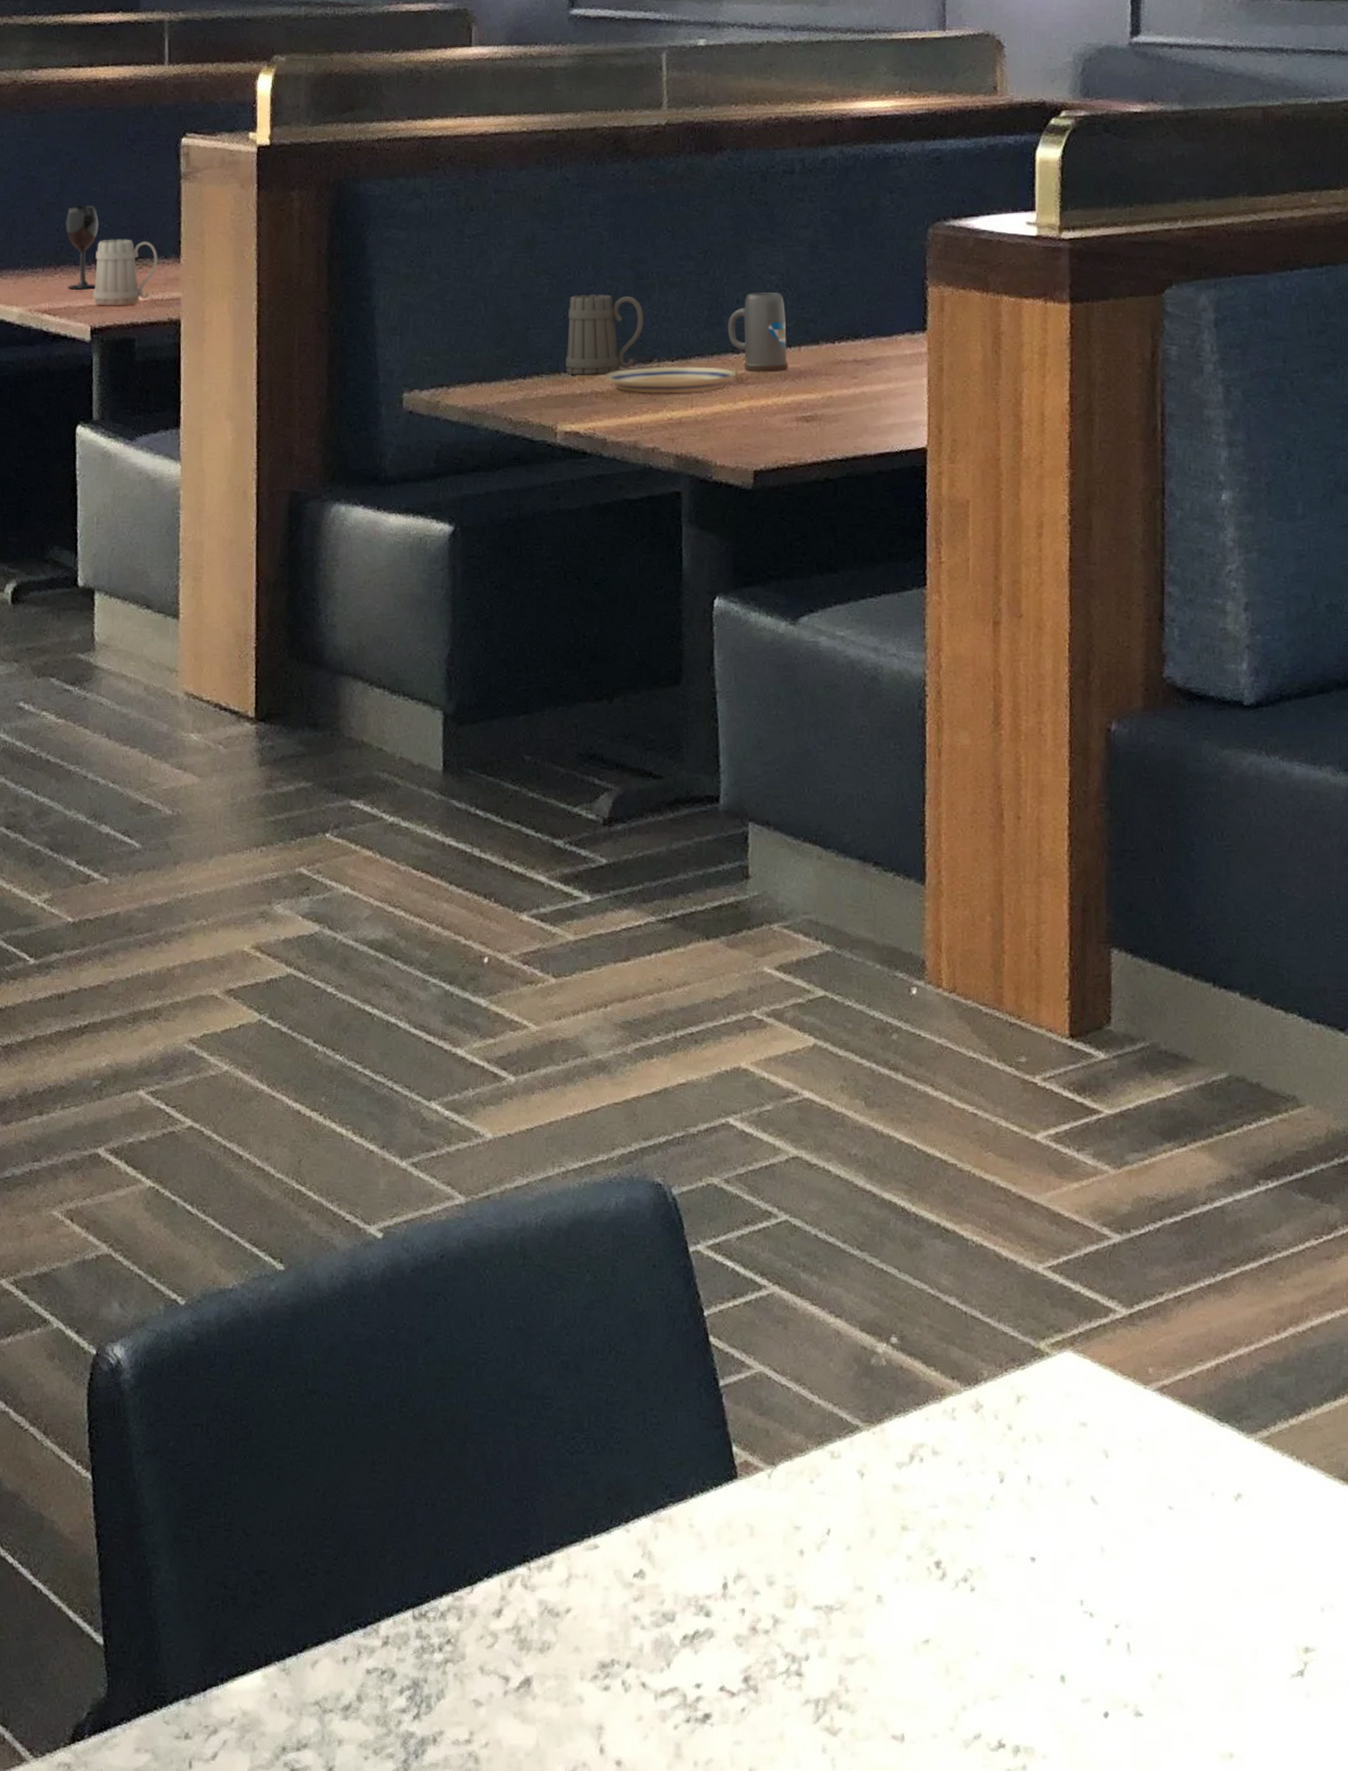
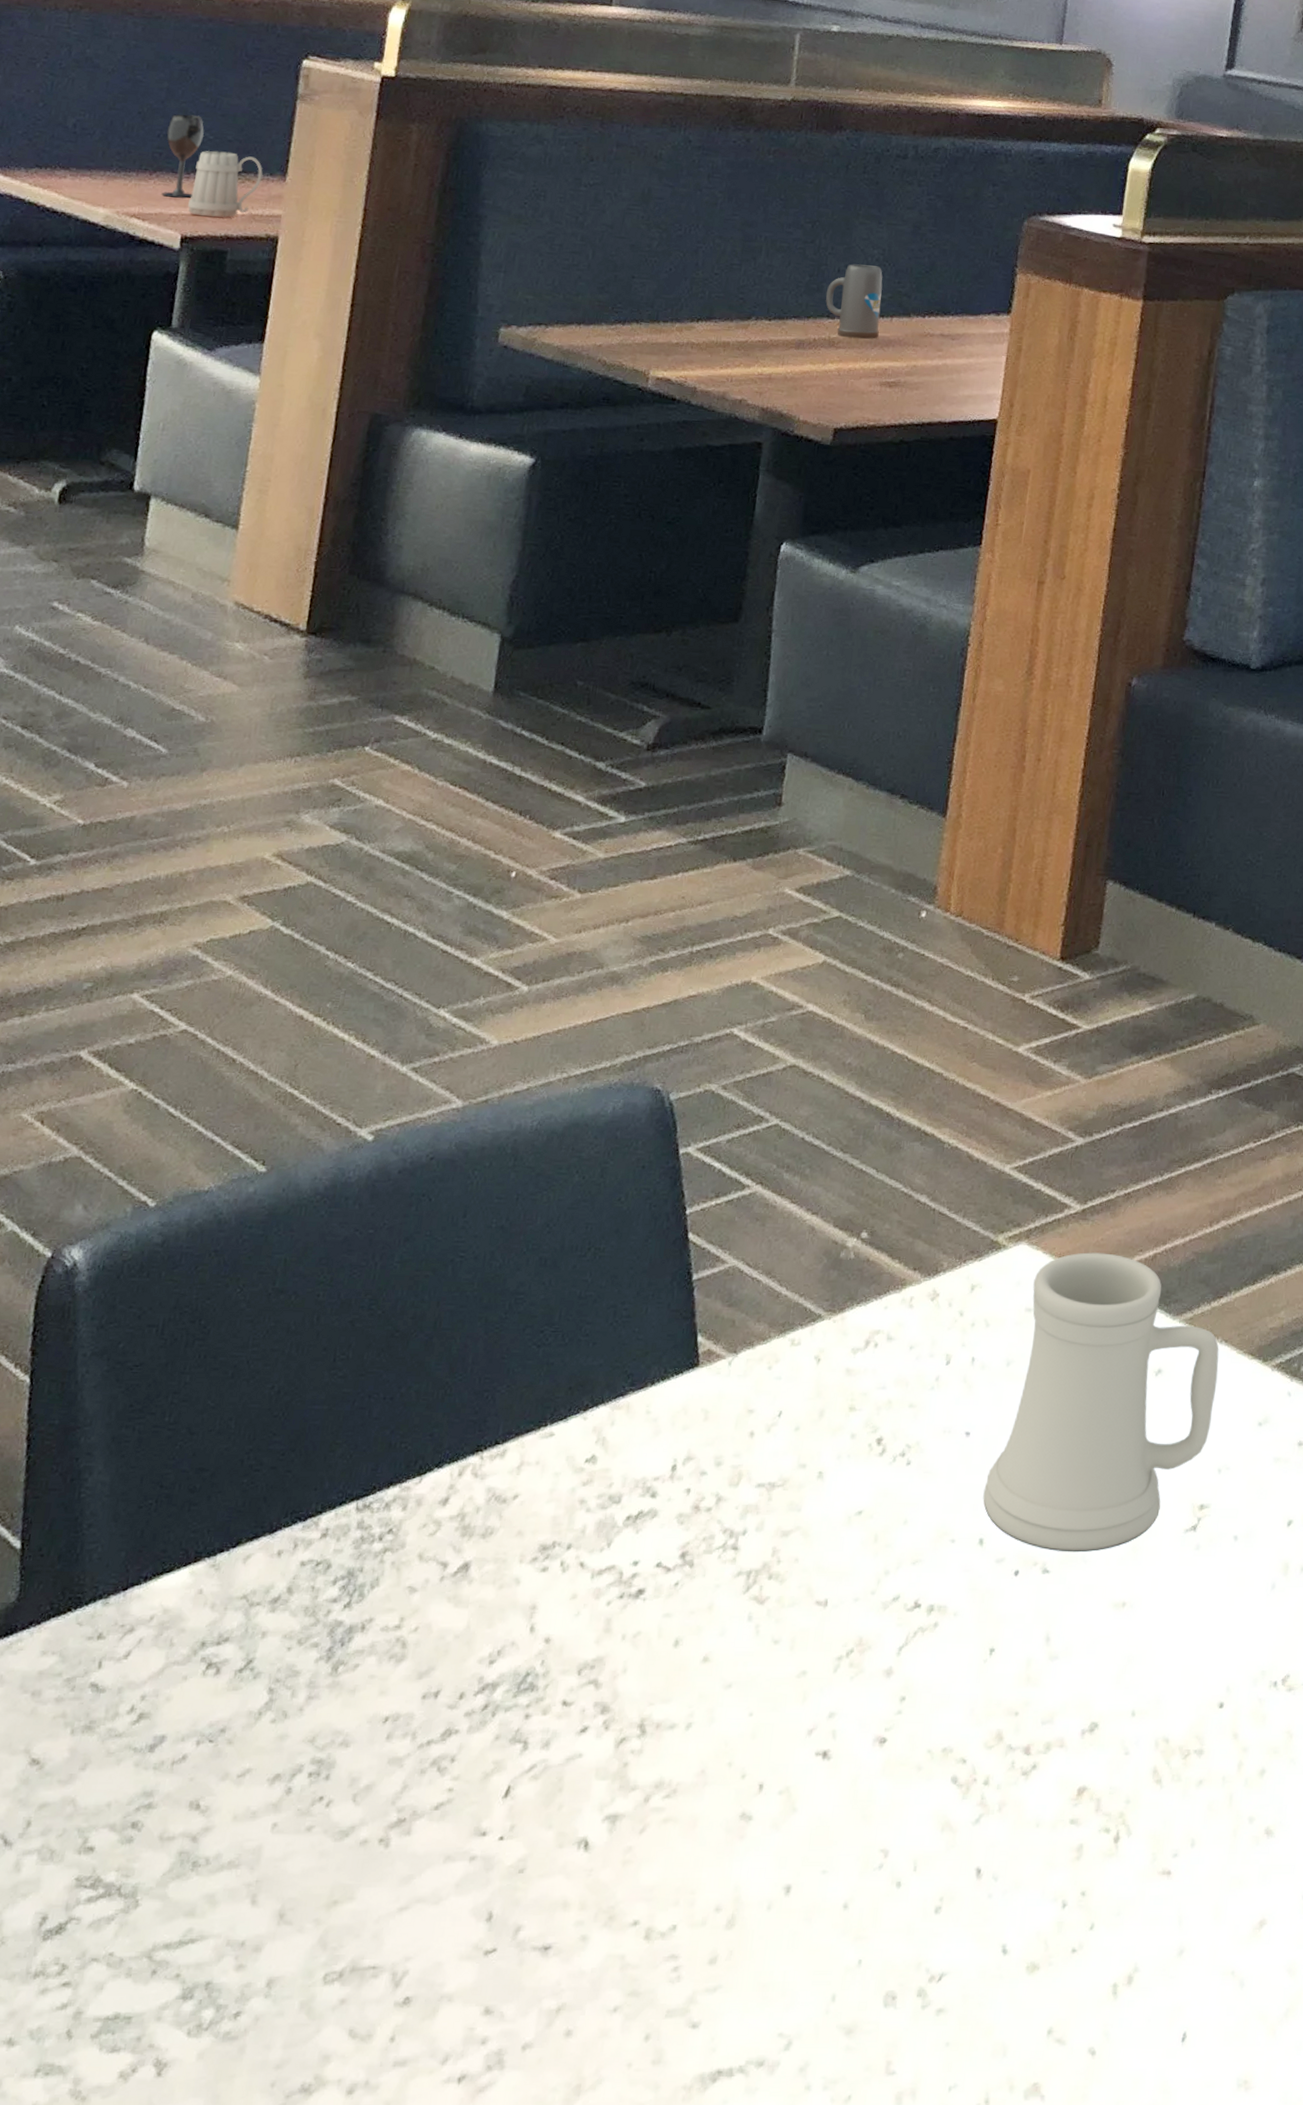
beer mug: present [566,294,644,376] -> none [665,250,748,328]
plate: present [605,366,737,395] -> none [702,323,830,352]
beer mug: none [1058,1361,1307,1695] -> present [983,1252,1219,1553]

